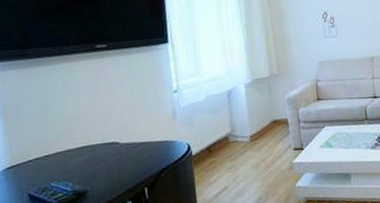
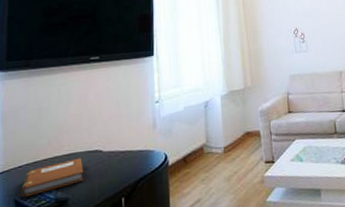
notebook: none [33,150,102,191] -> present [21,158,84,198]

